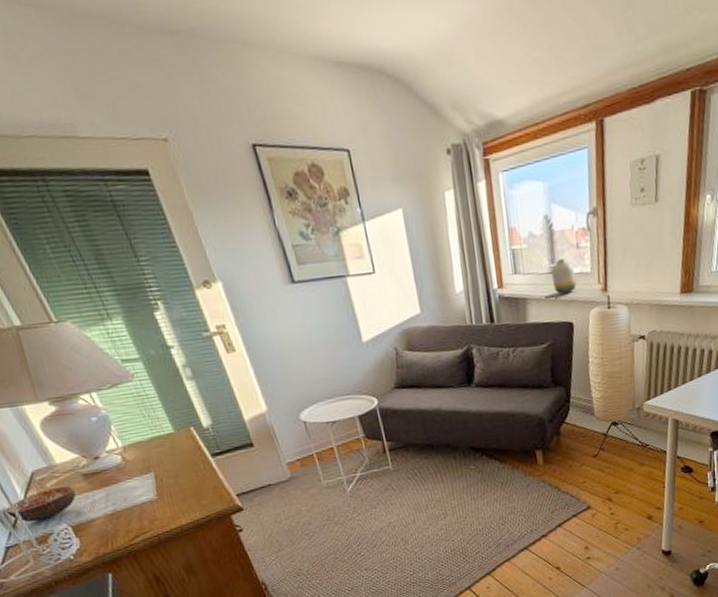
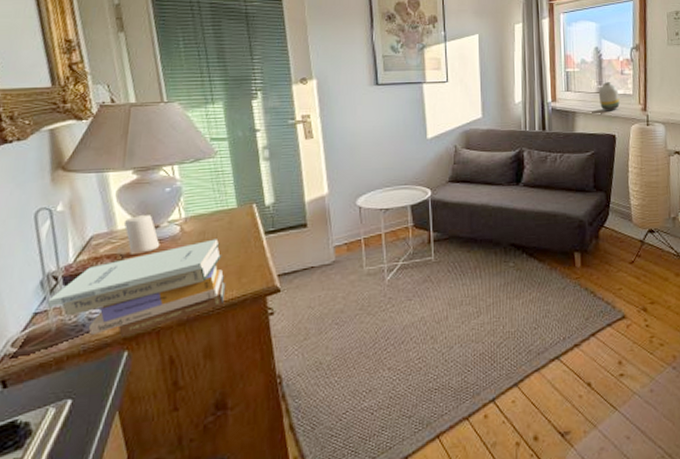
books: none [14,465,190,562] -> present [47,239,226,337]
candle: none [60,446,107,488] -> present [123,214,160,256]

